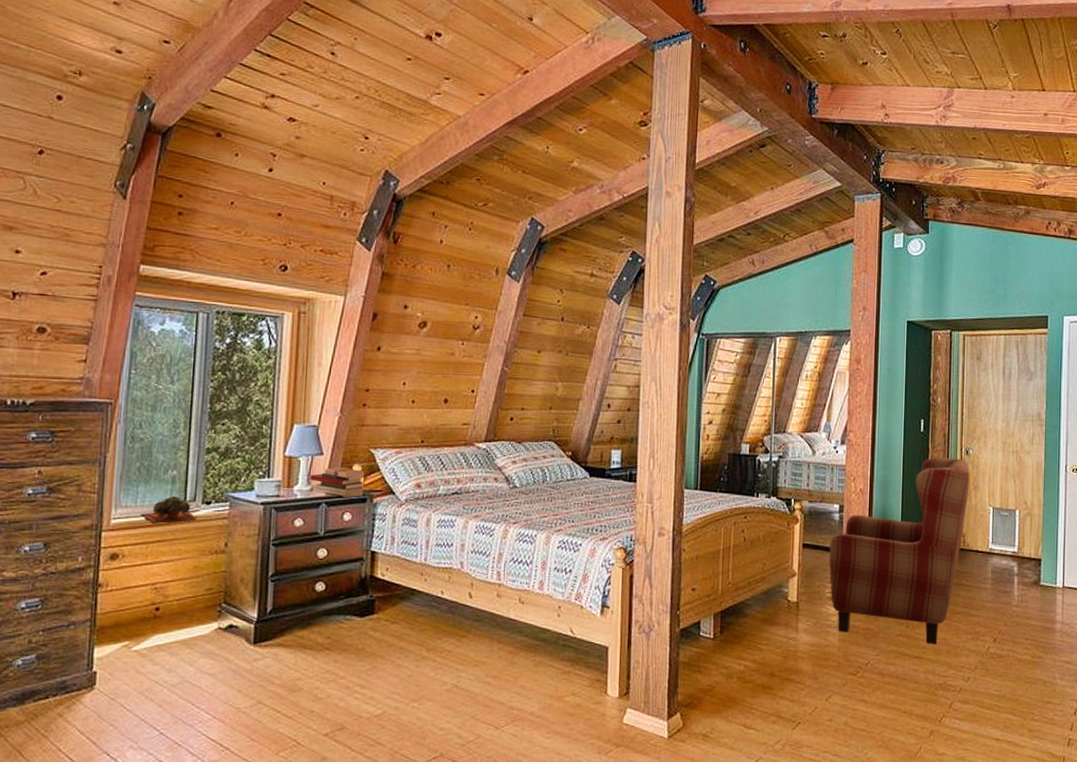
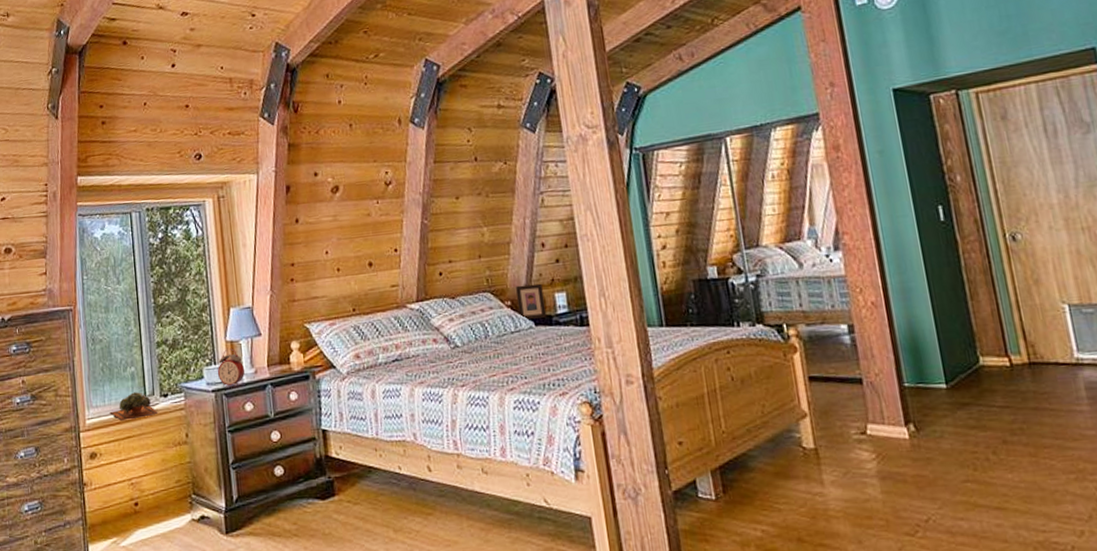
alarm clock: none [269,463,301,500] -> present [217,348,245,386]
books: present [310,467,365,498] -> none [253,345,306,378]
picture frame: none [577,439,602,471] -> present [516,283,547,321]
armchair: present [829,457,970,644] -> none [844,247,1033,490]

